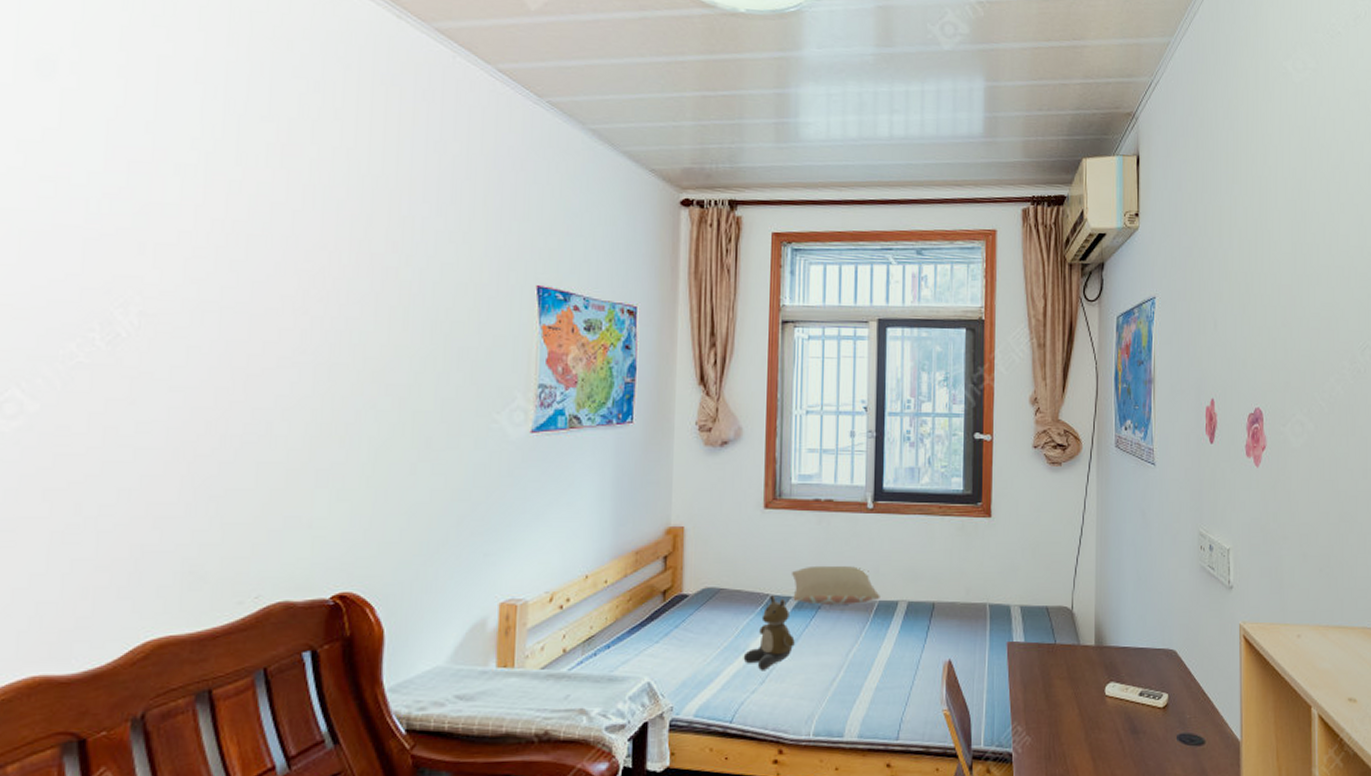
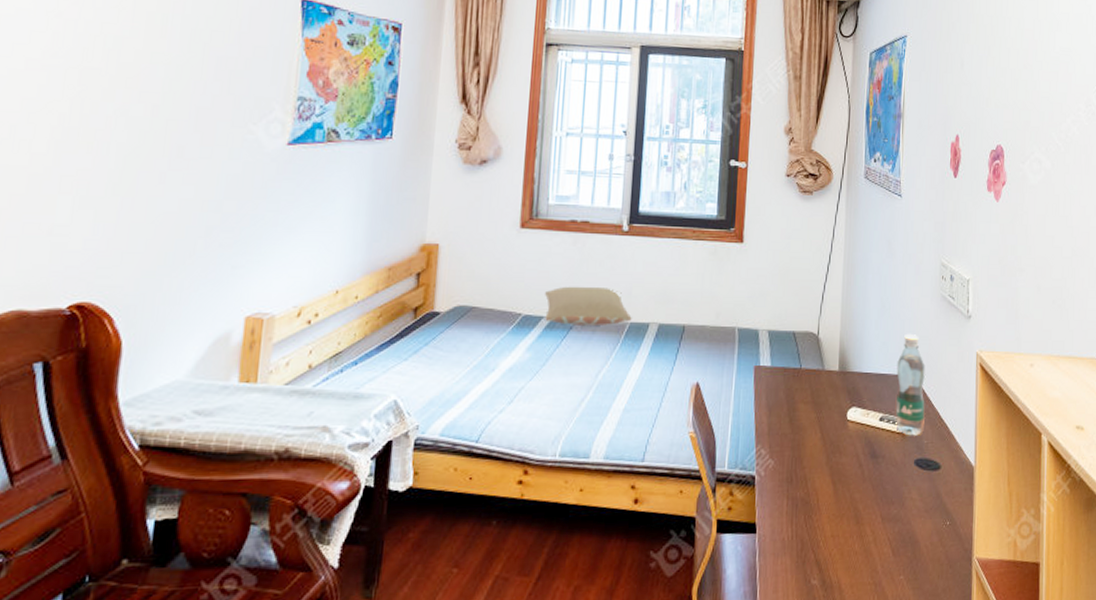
bear: present [743,595,795,670] -> none [492,315,545,389]
bottle: none [1155,605,1187,711] -> present [896,333,925,436]

